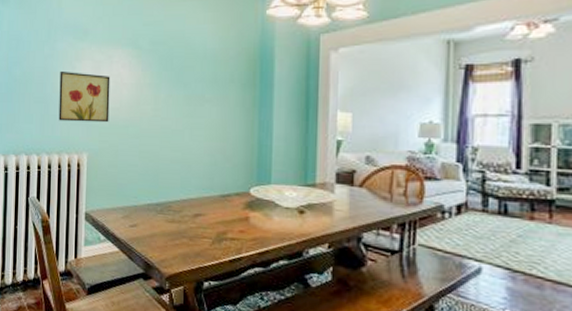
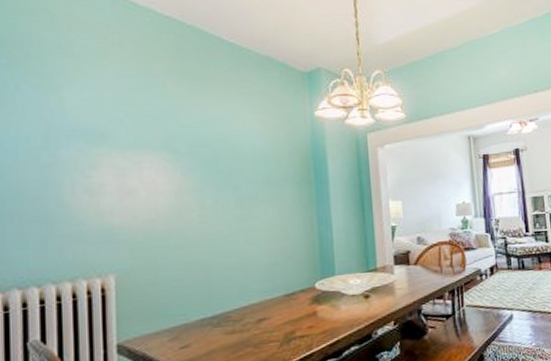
wall art: present [58,70,110,123] -> none [67,181,143,242]

